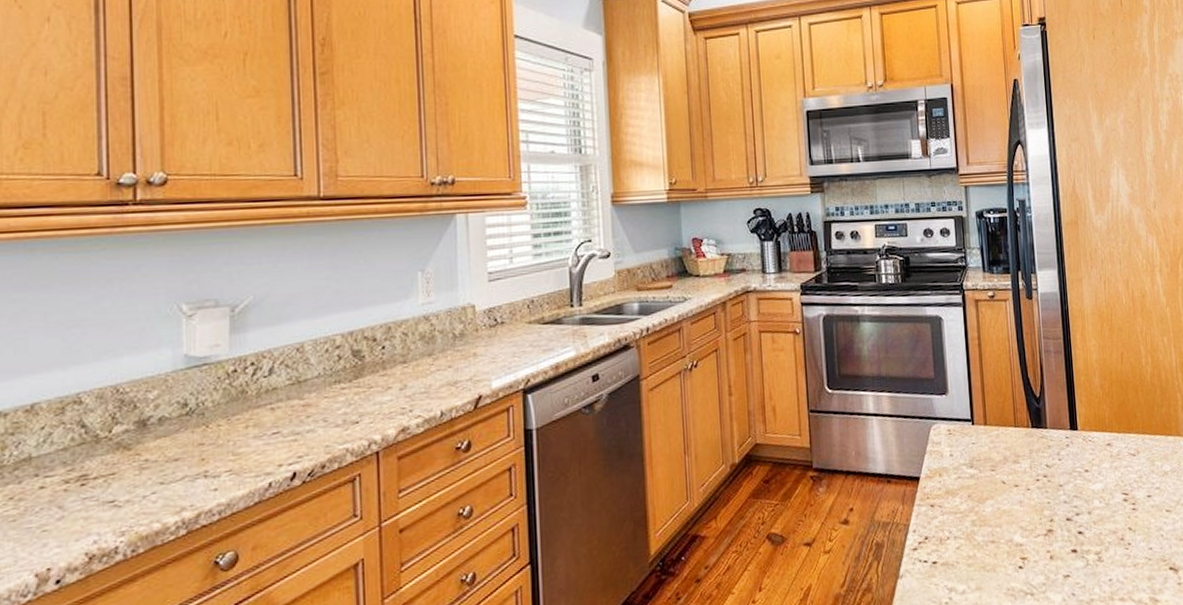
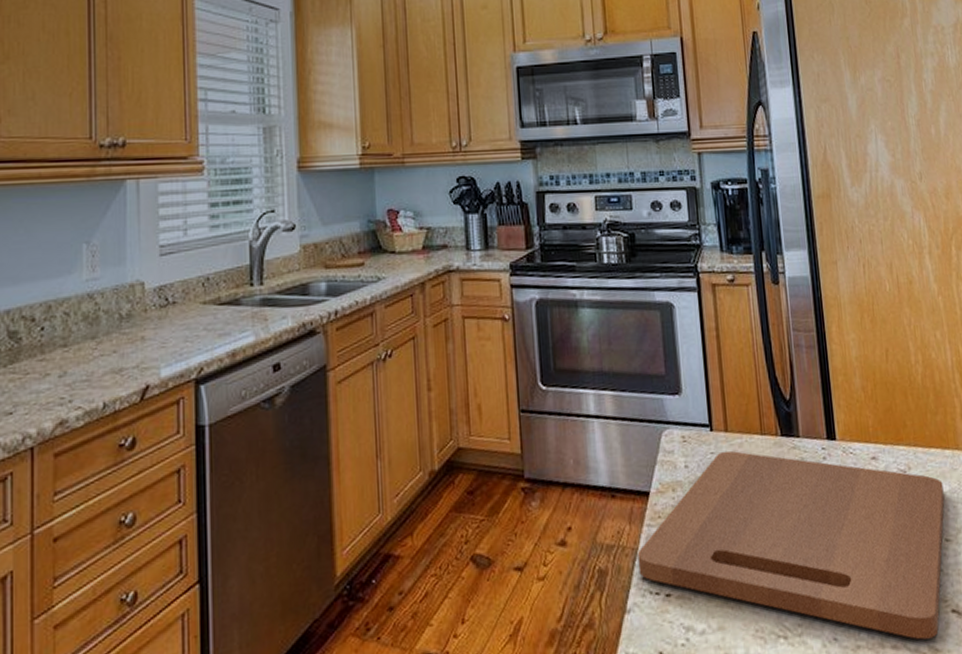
cutting board: none [909,441,1167,593] -> present [637,450,945,640]

